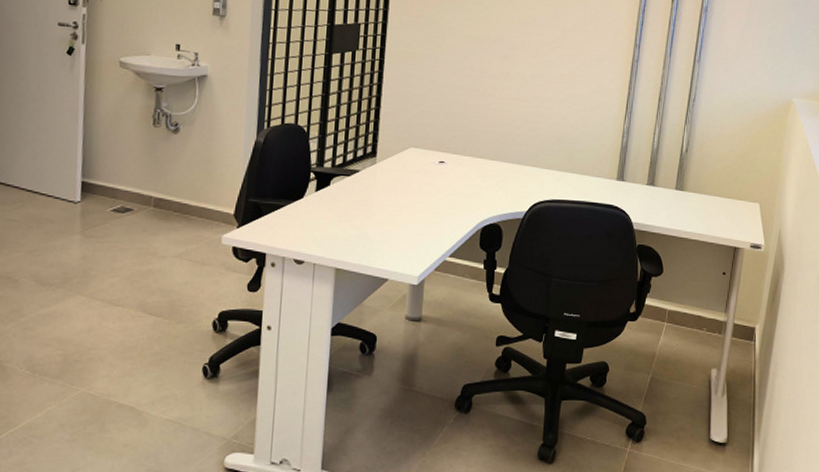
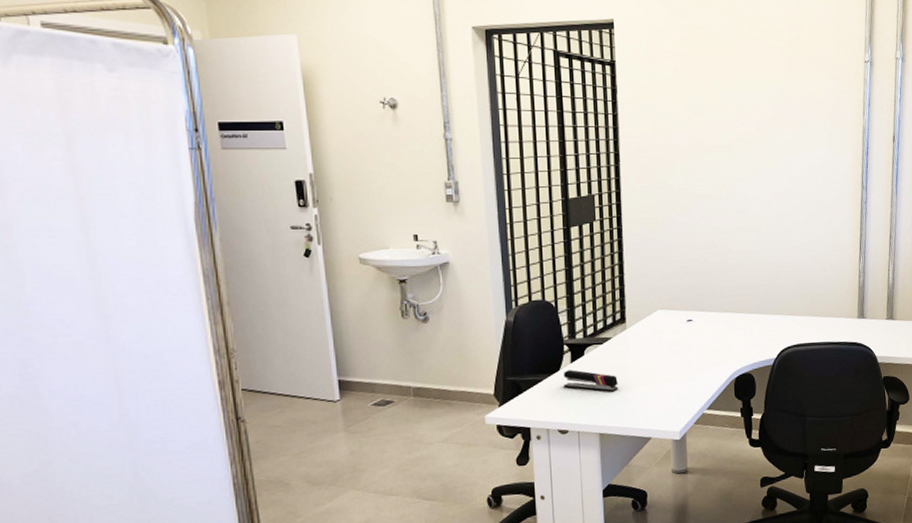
stapler: none [305,198,361,227] -> present [563,370,618,392]

